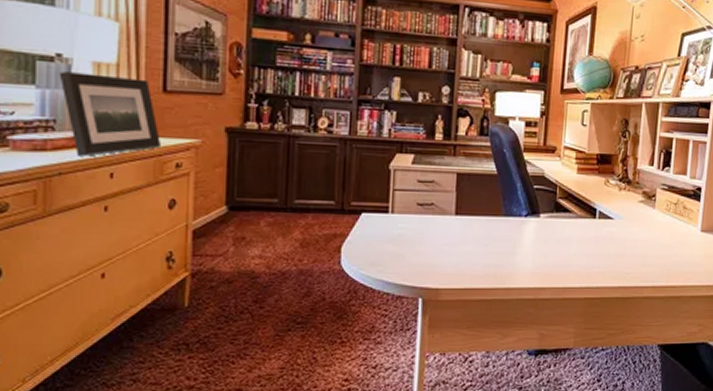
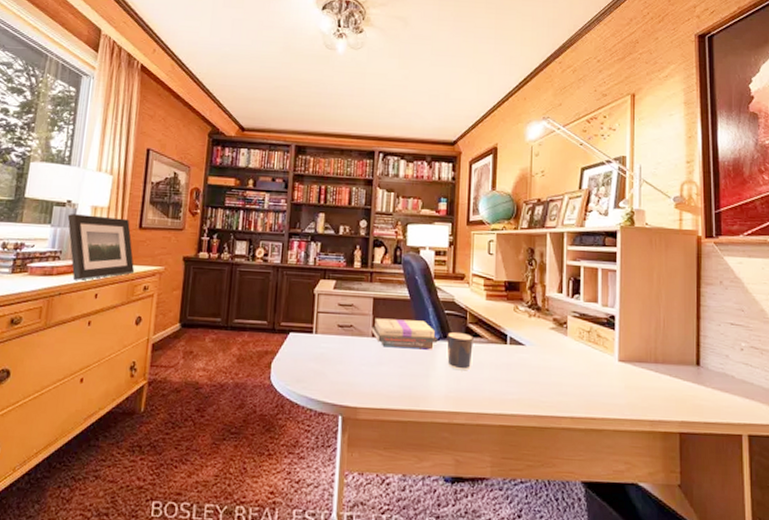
books: none [454,195,526,226] -> present [371,318,438,349]
mug: none [534,207,563,247] -> present [446,331,474,371]

